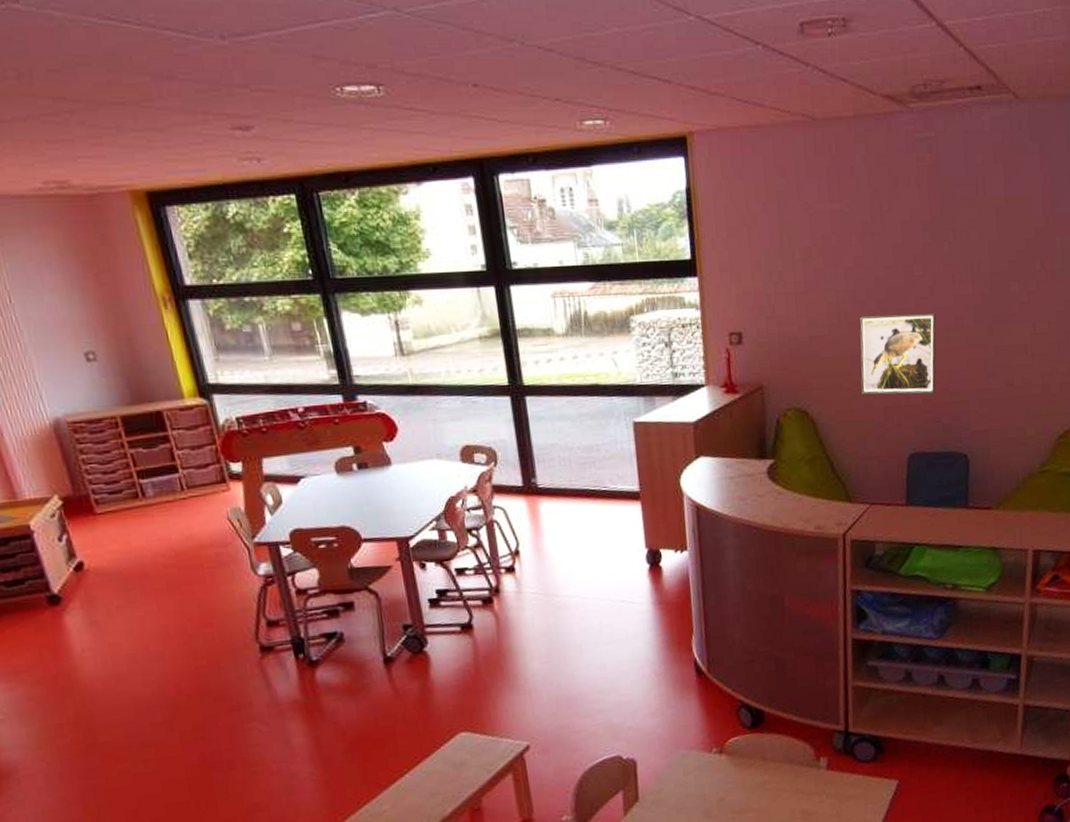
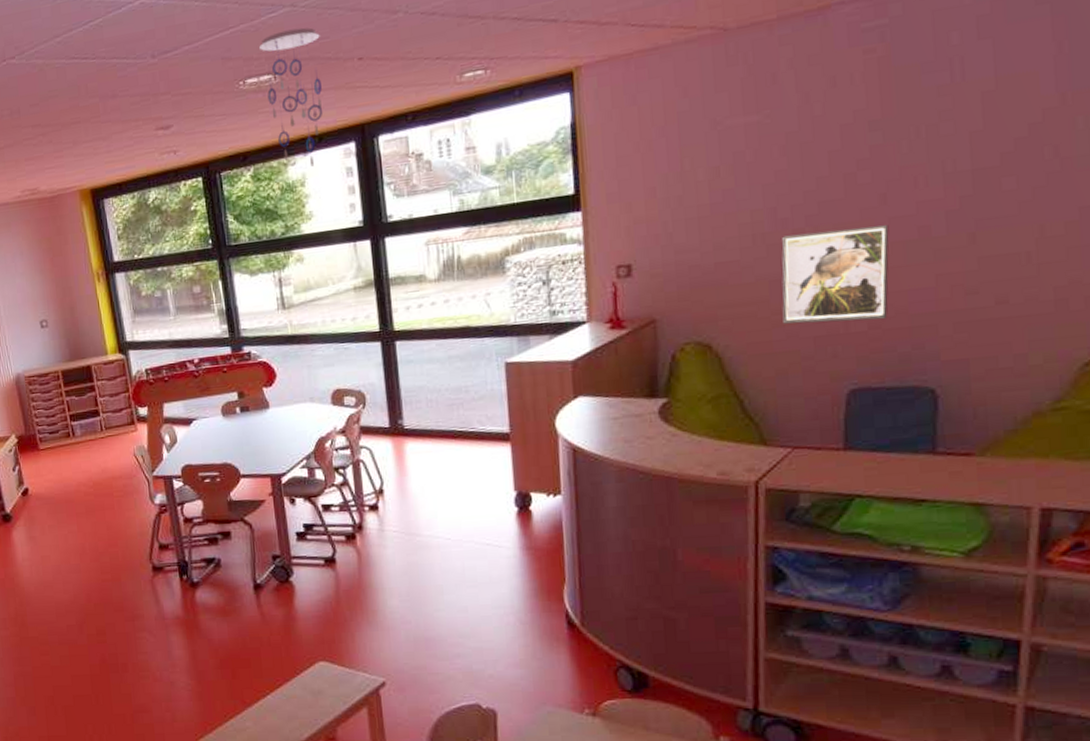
ceiling mobile: none [357,37,437,198] -> present [258,27,323,167]

